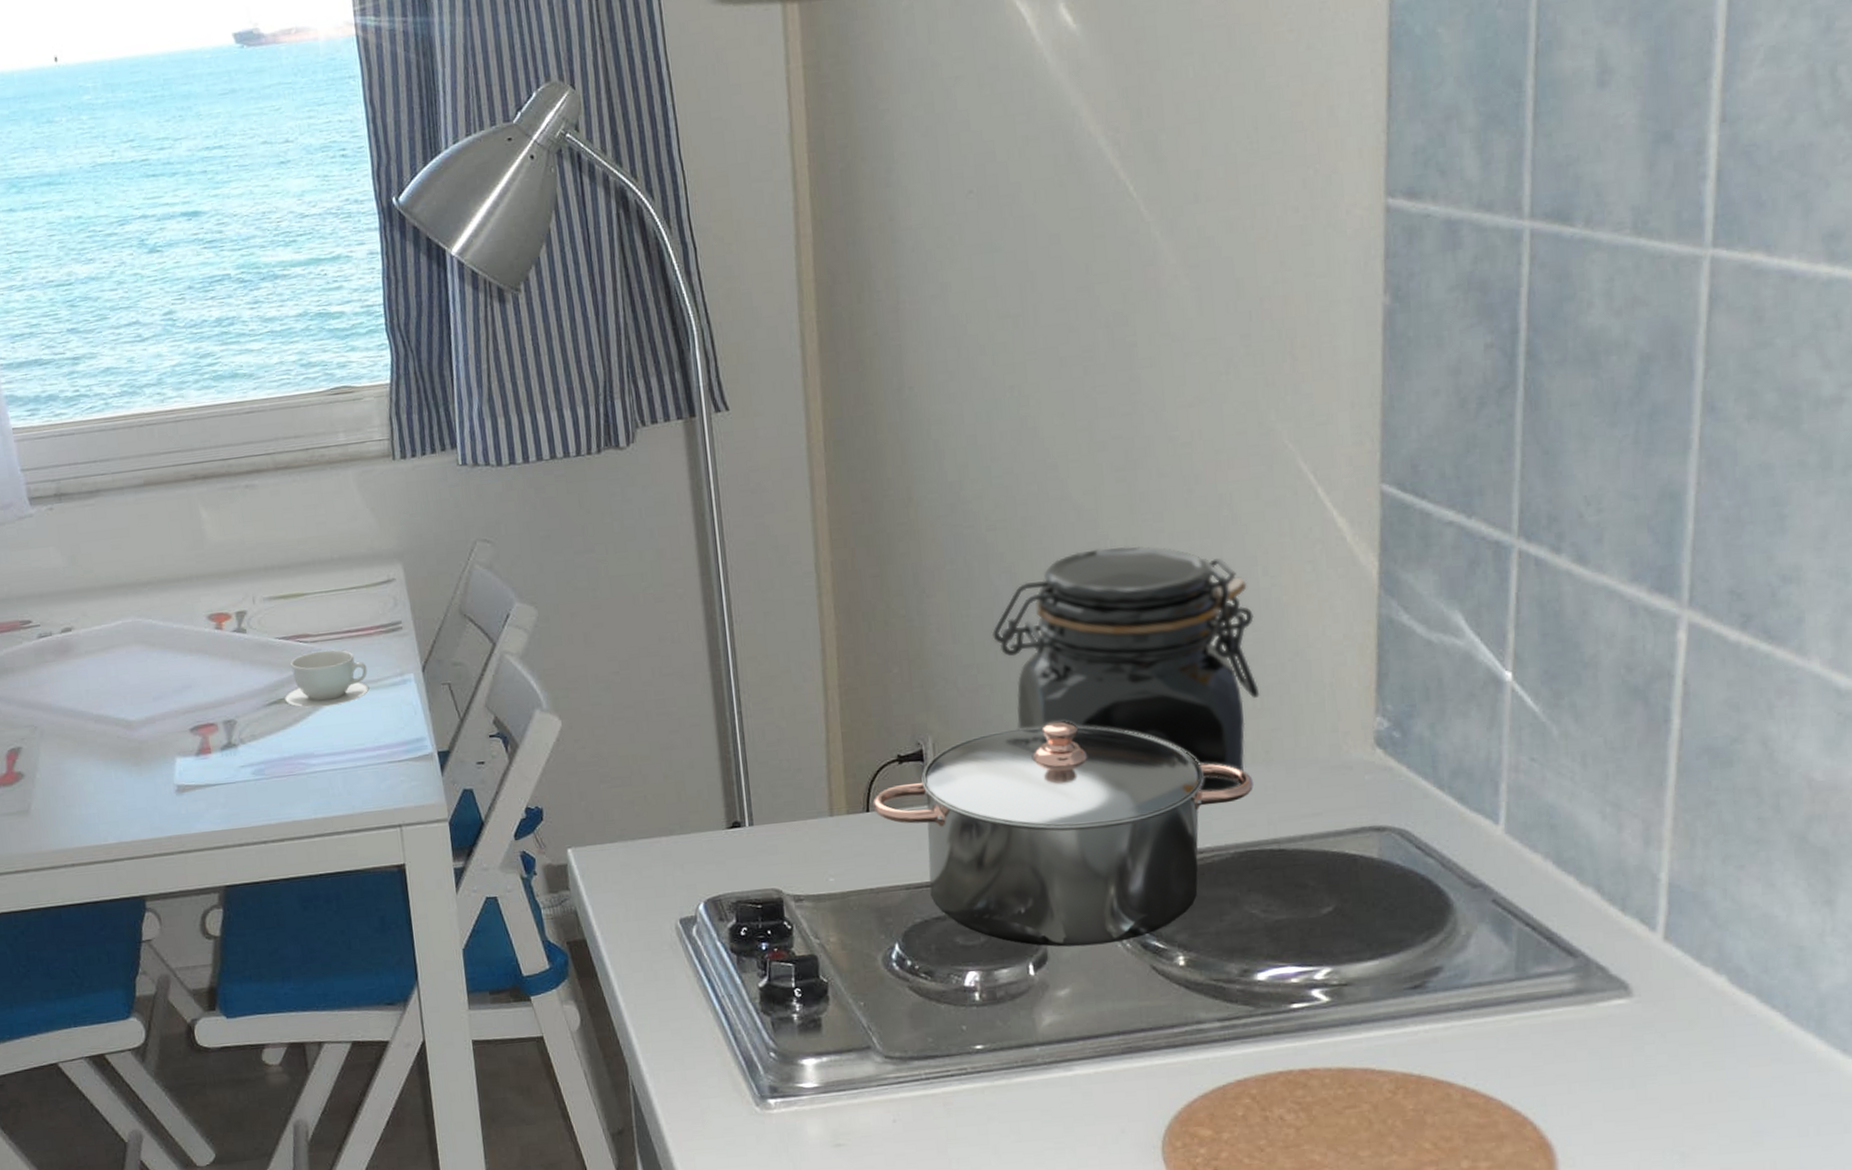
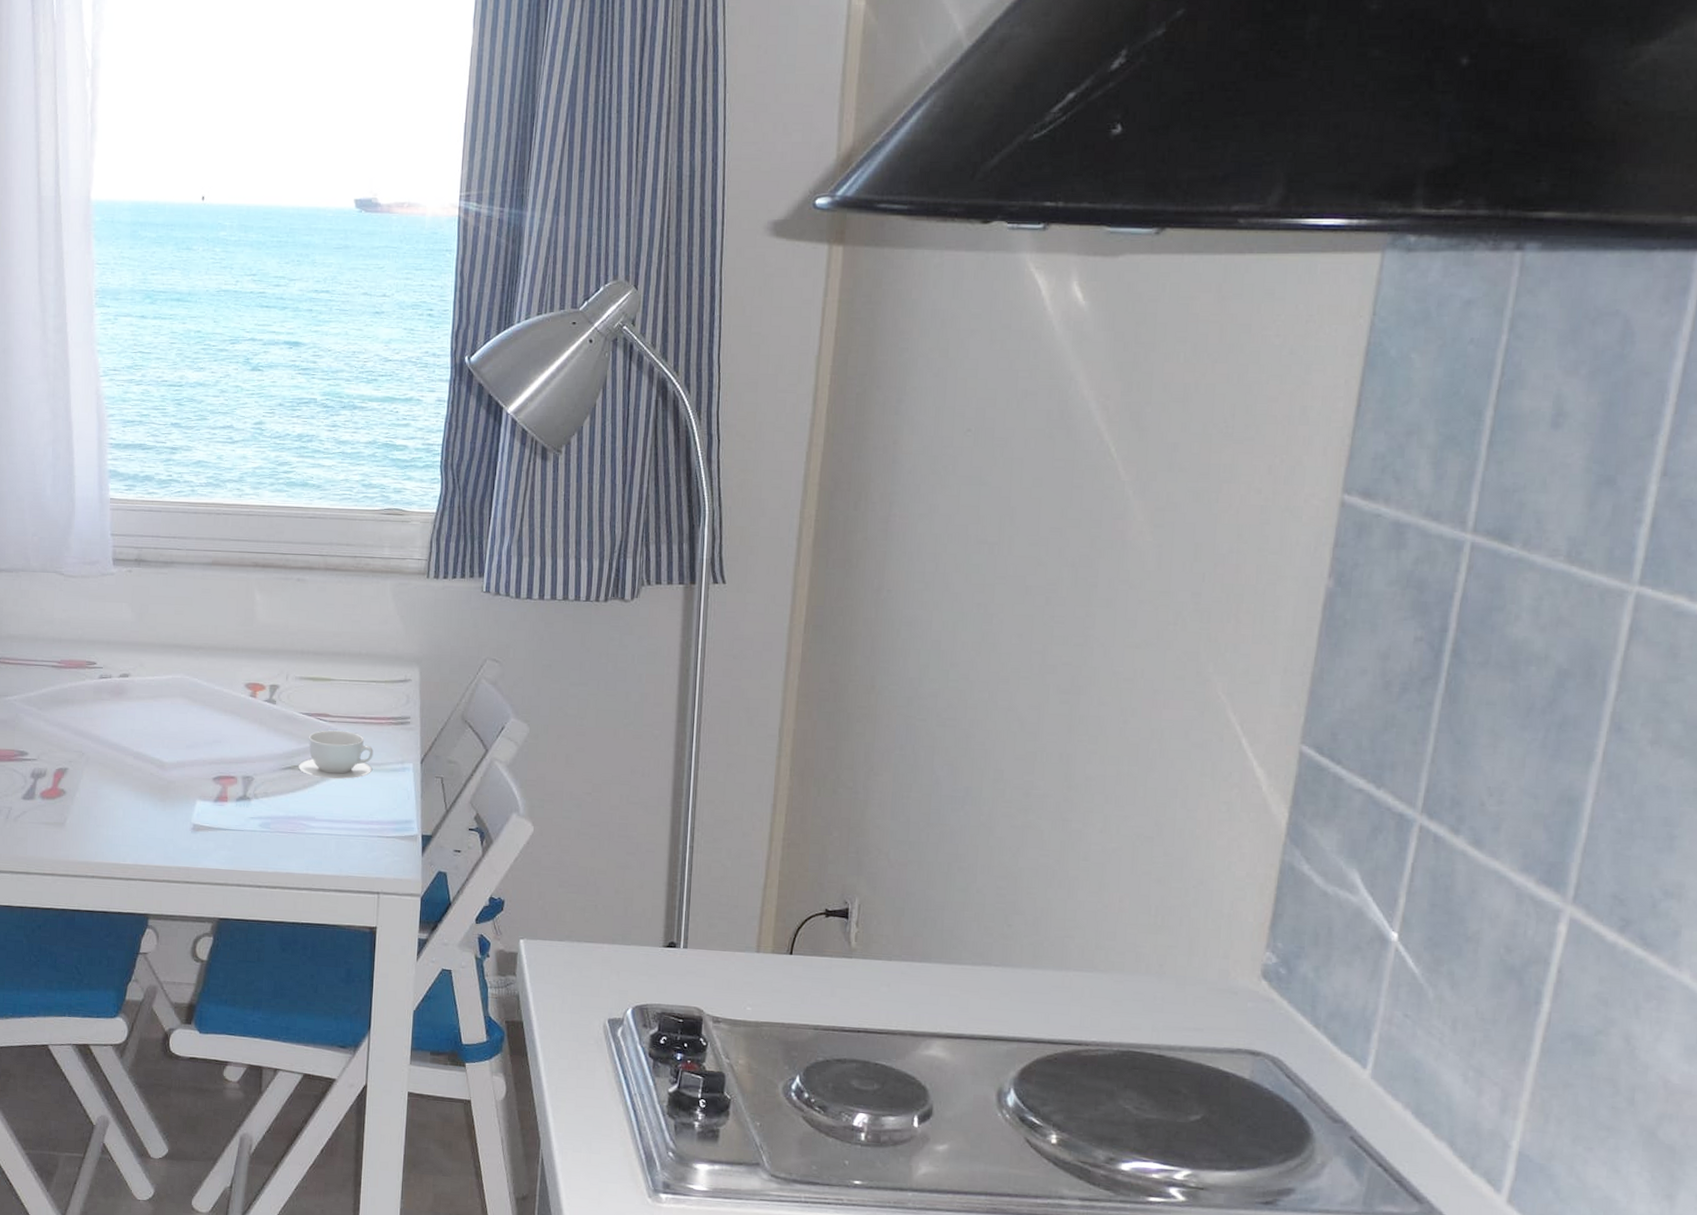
cooking pot: present [872,720,1253,947] -> none [796,903,1144,1112]
jar: present [992,546,1260,792] -> none [928,758,1167,993]

